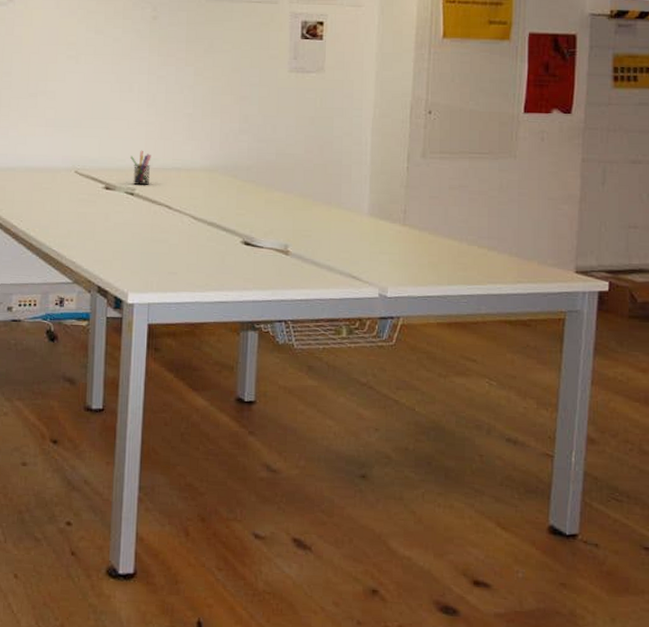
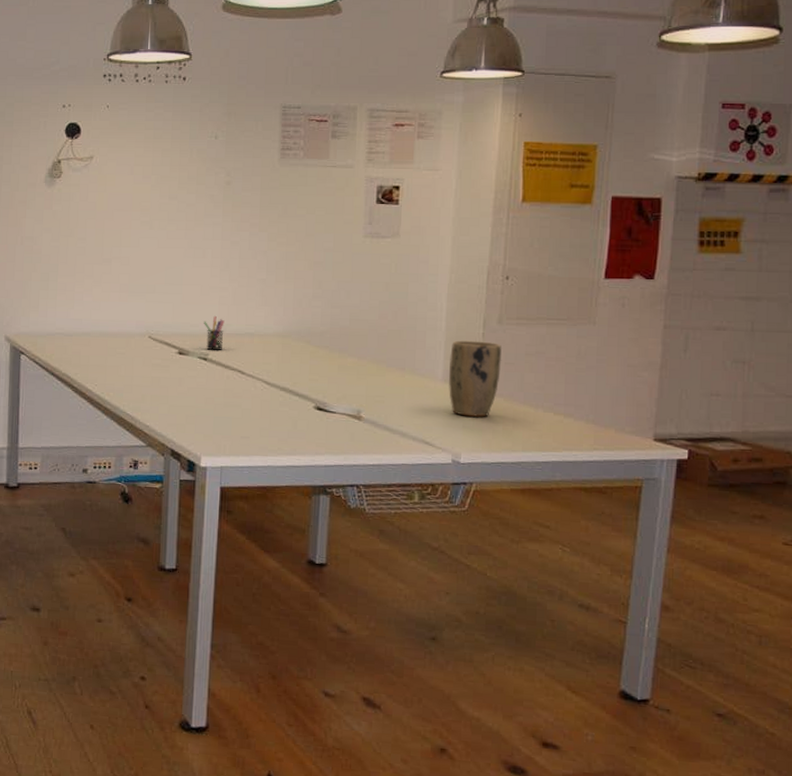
plant pot: none [375,174,426,251] -> present [449,340,502,417]

